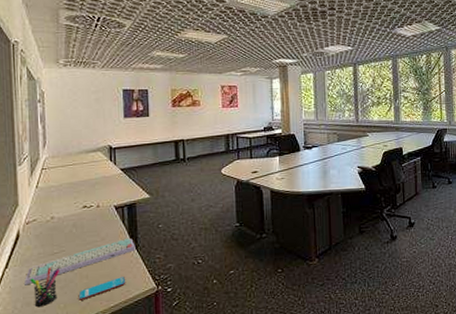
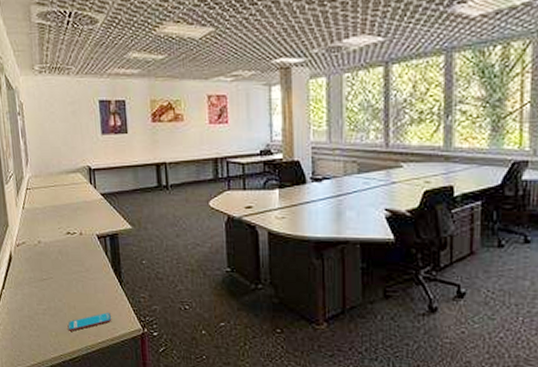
keyboard: present [25,237,136,285] -> none [19,271,120,309]
pen holder: present [30,267,60,308] -> none [24,293,50,332]

